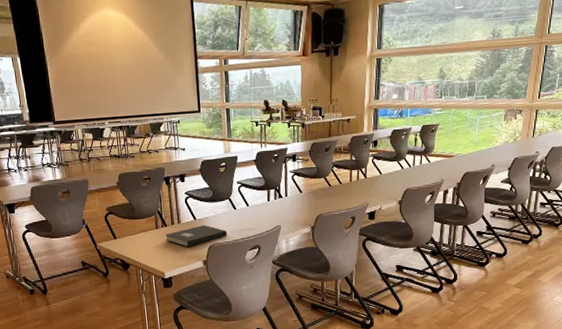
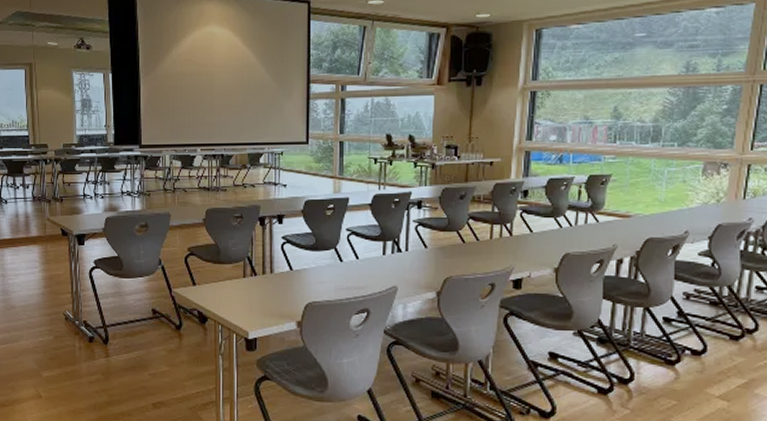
book: present [165,225,227,247] -> none [254,278,329,303]

